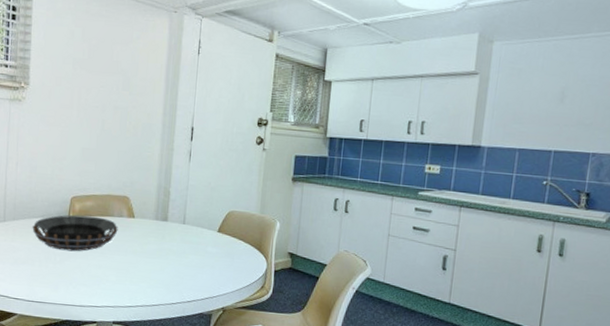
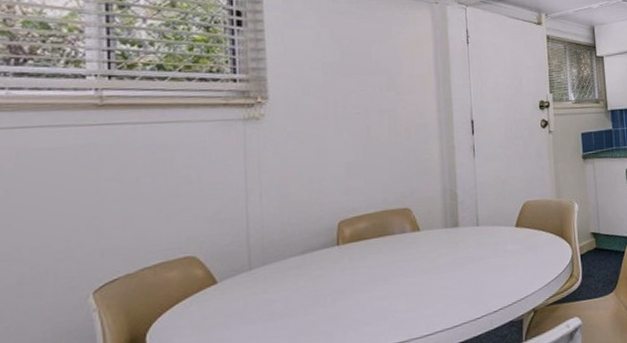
decorative bowl: present [32,215,118,252] -> none [290,238,402,290]

